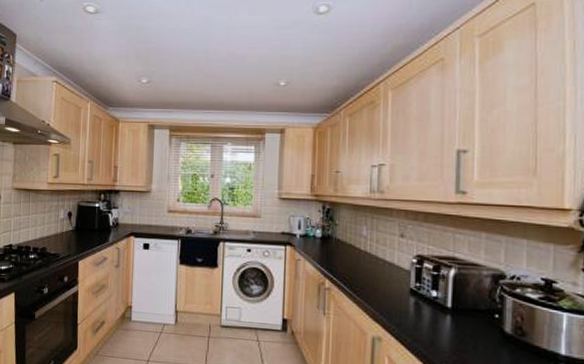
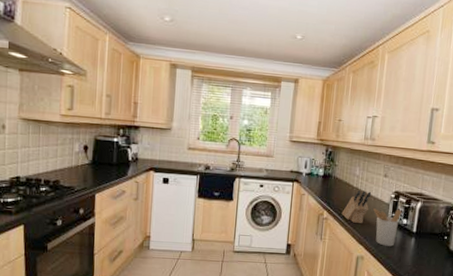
knife block: none [348,254,385,295] -> present [341,190,372,223]
utensil holder: none [389,276,429,326] -> present [373,208,402,247]

